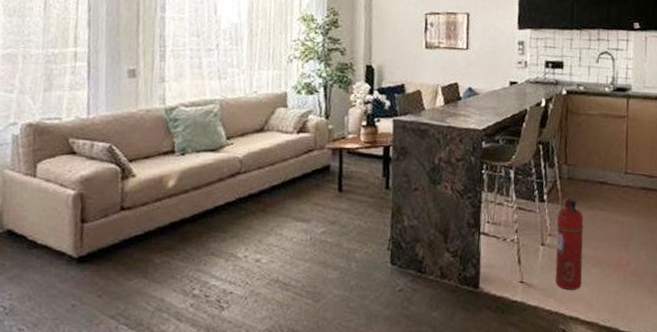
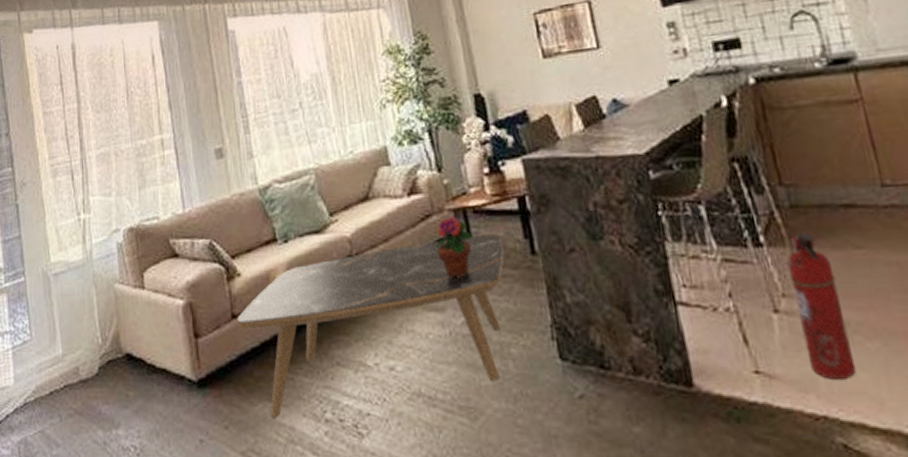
coffee table: none [125,170,366,291] -> present [237,234,504,418]
potted flower: none [311,154,343,199] -> present [435,217,472,278]

